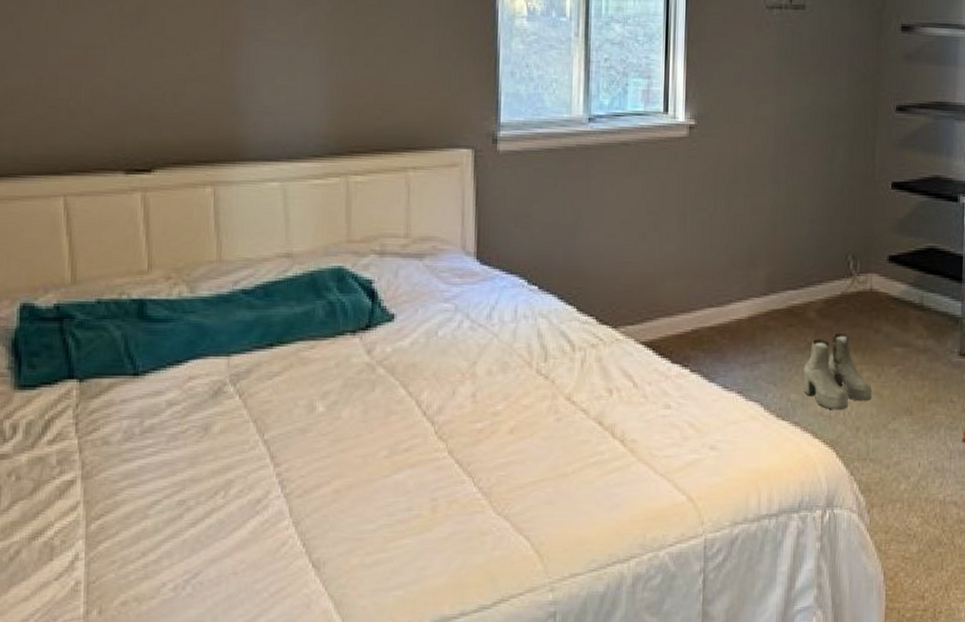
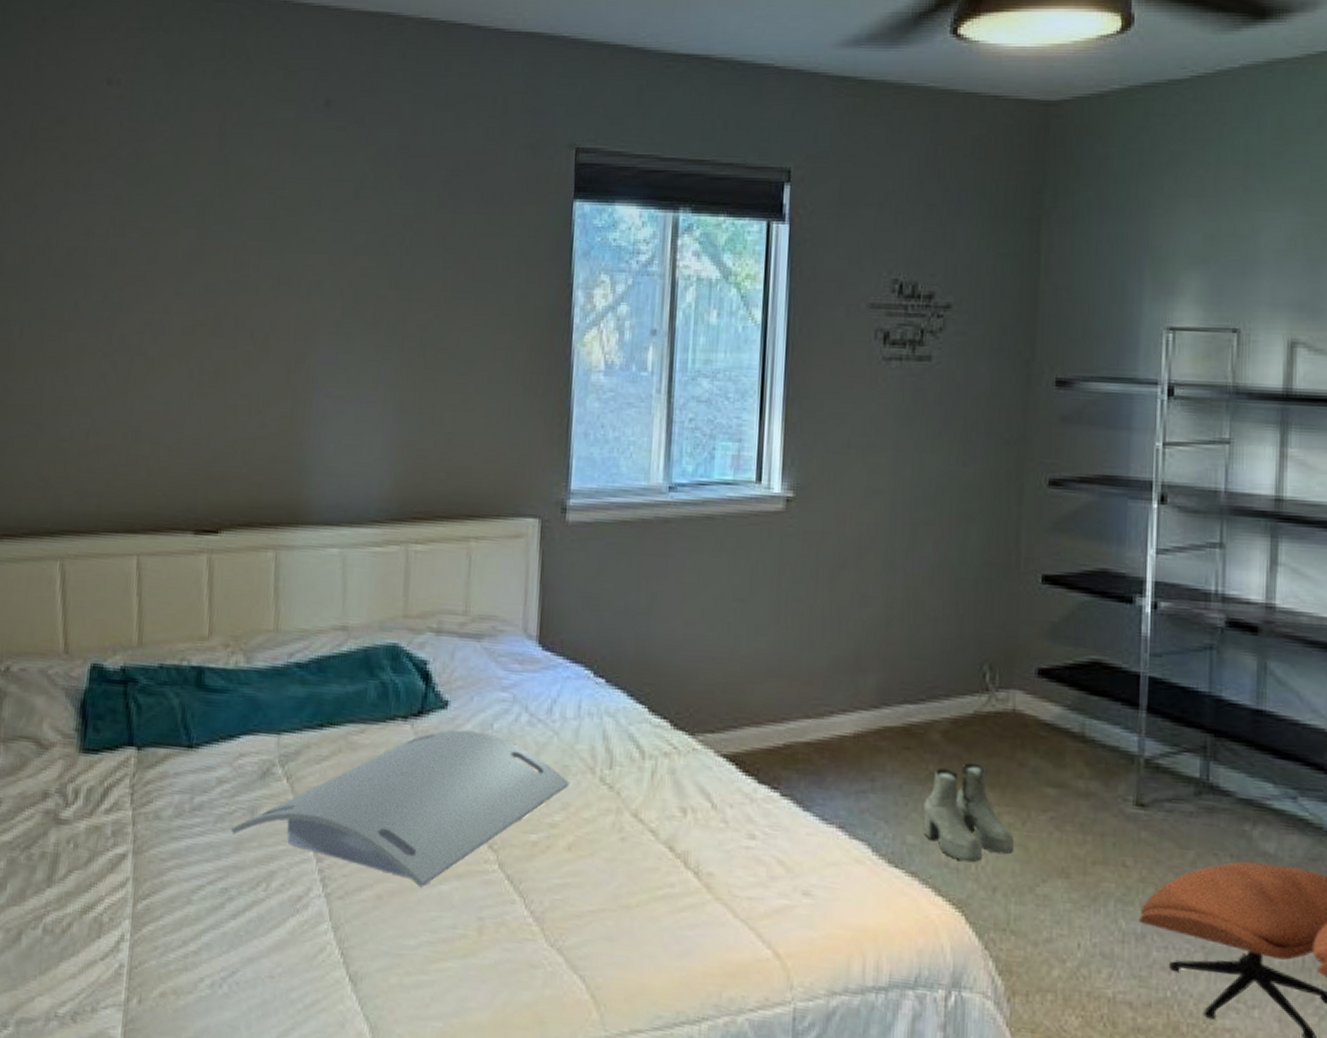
serving tray: none [185,339,510,479] -> present [231,729,570,888]

